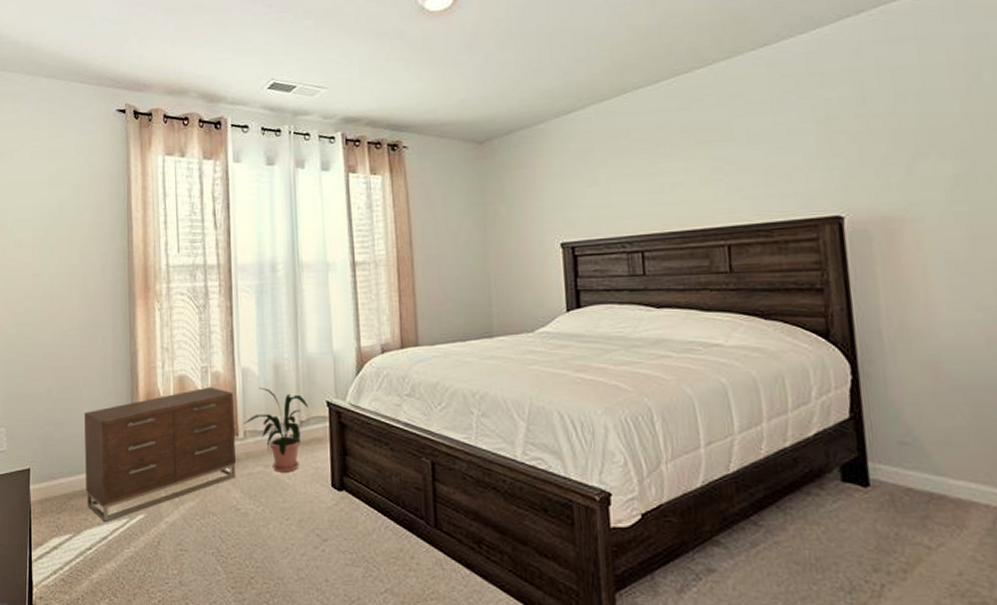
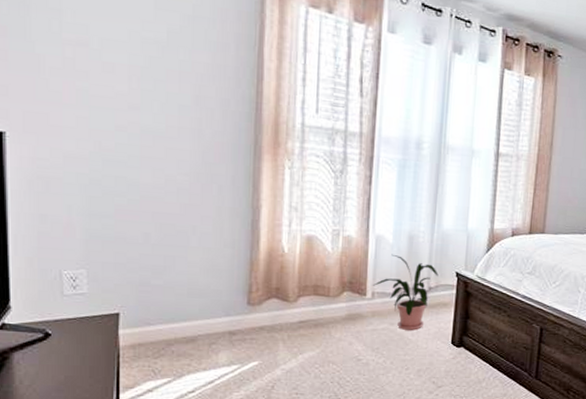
dresser: present [84,386,236,522] -> none [190,249,364,367]

